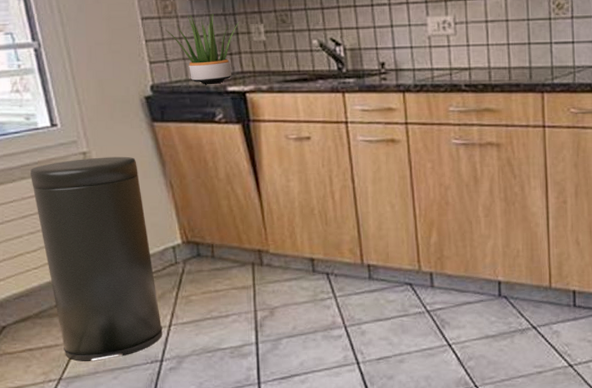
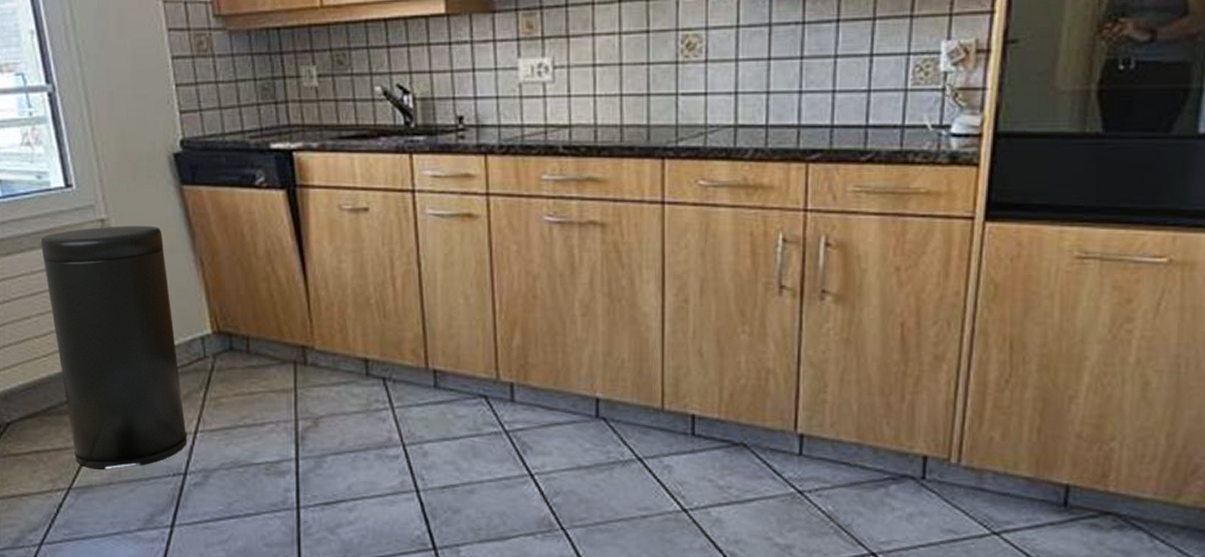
potted plant: present [165,14,239,84] -> none [199,52,287,140]

